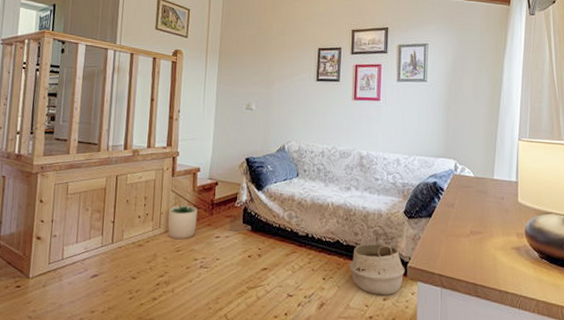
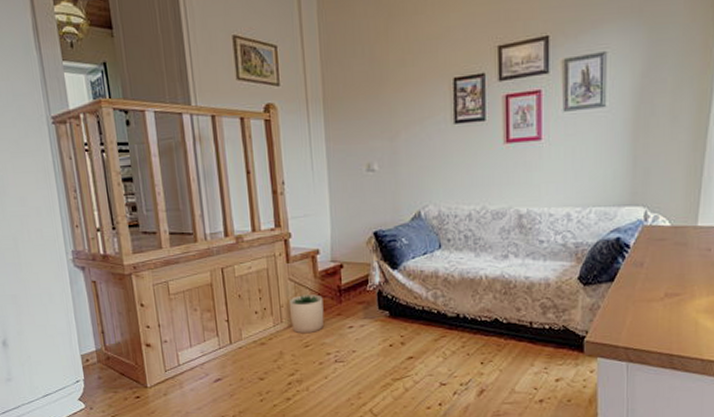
woven basket: present [350,232,405,296] -> none [512,306,581,376]

